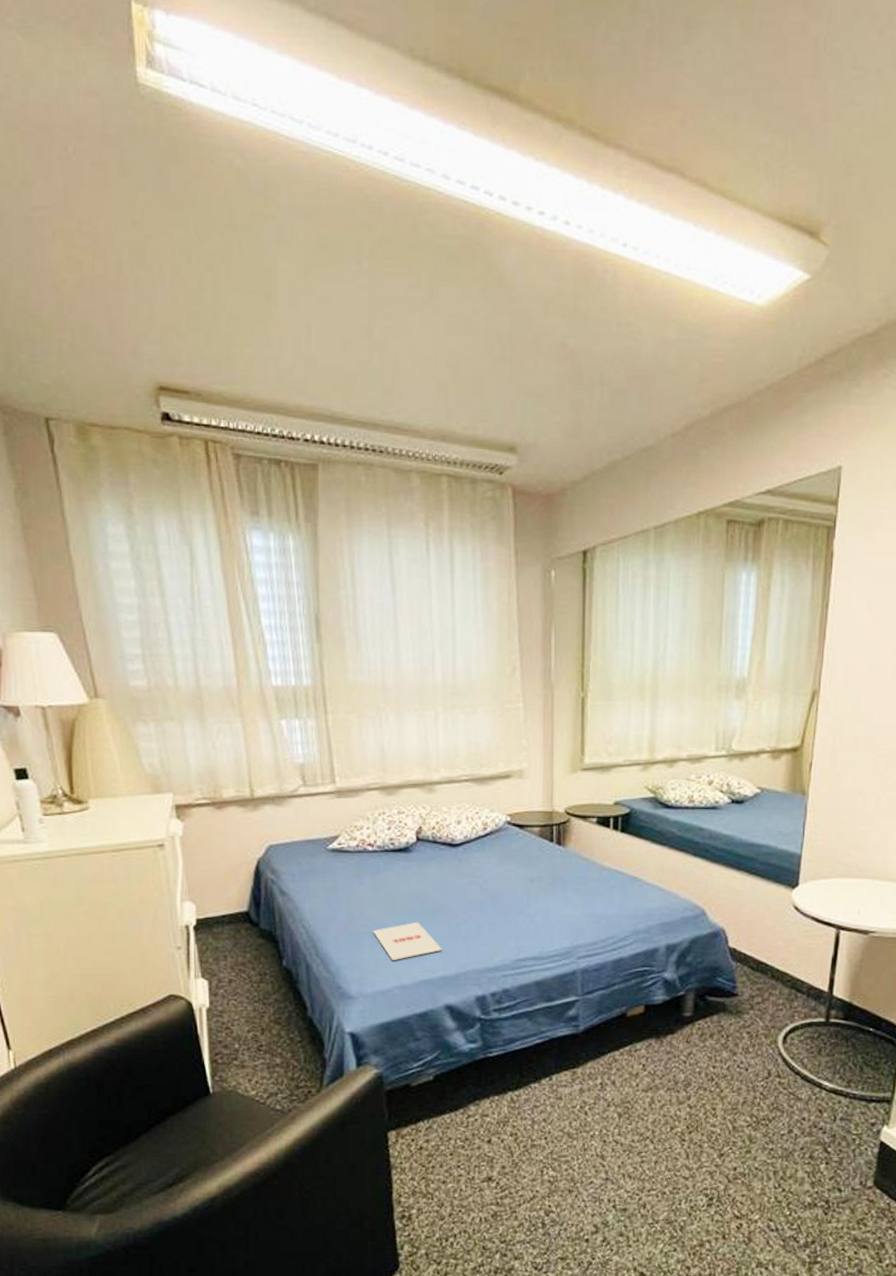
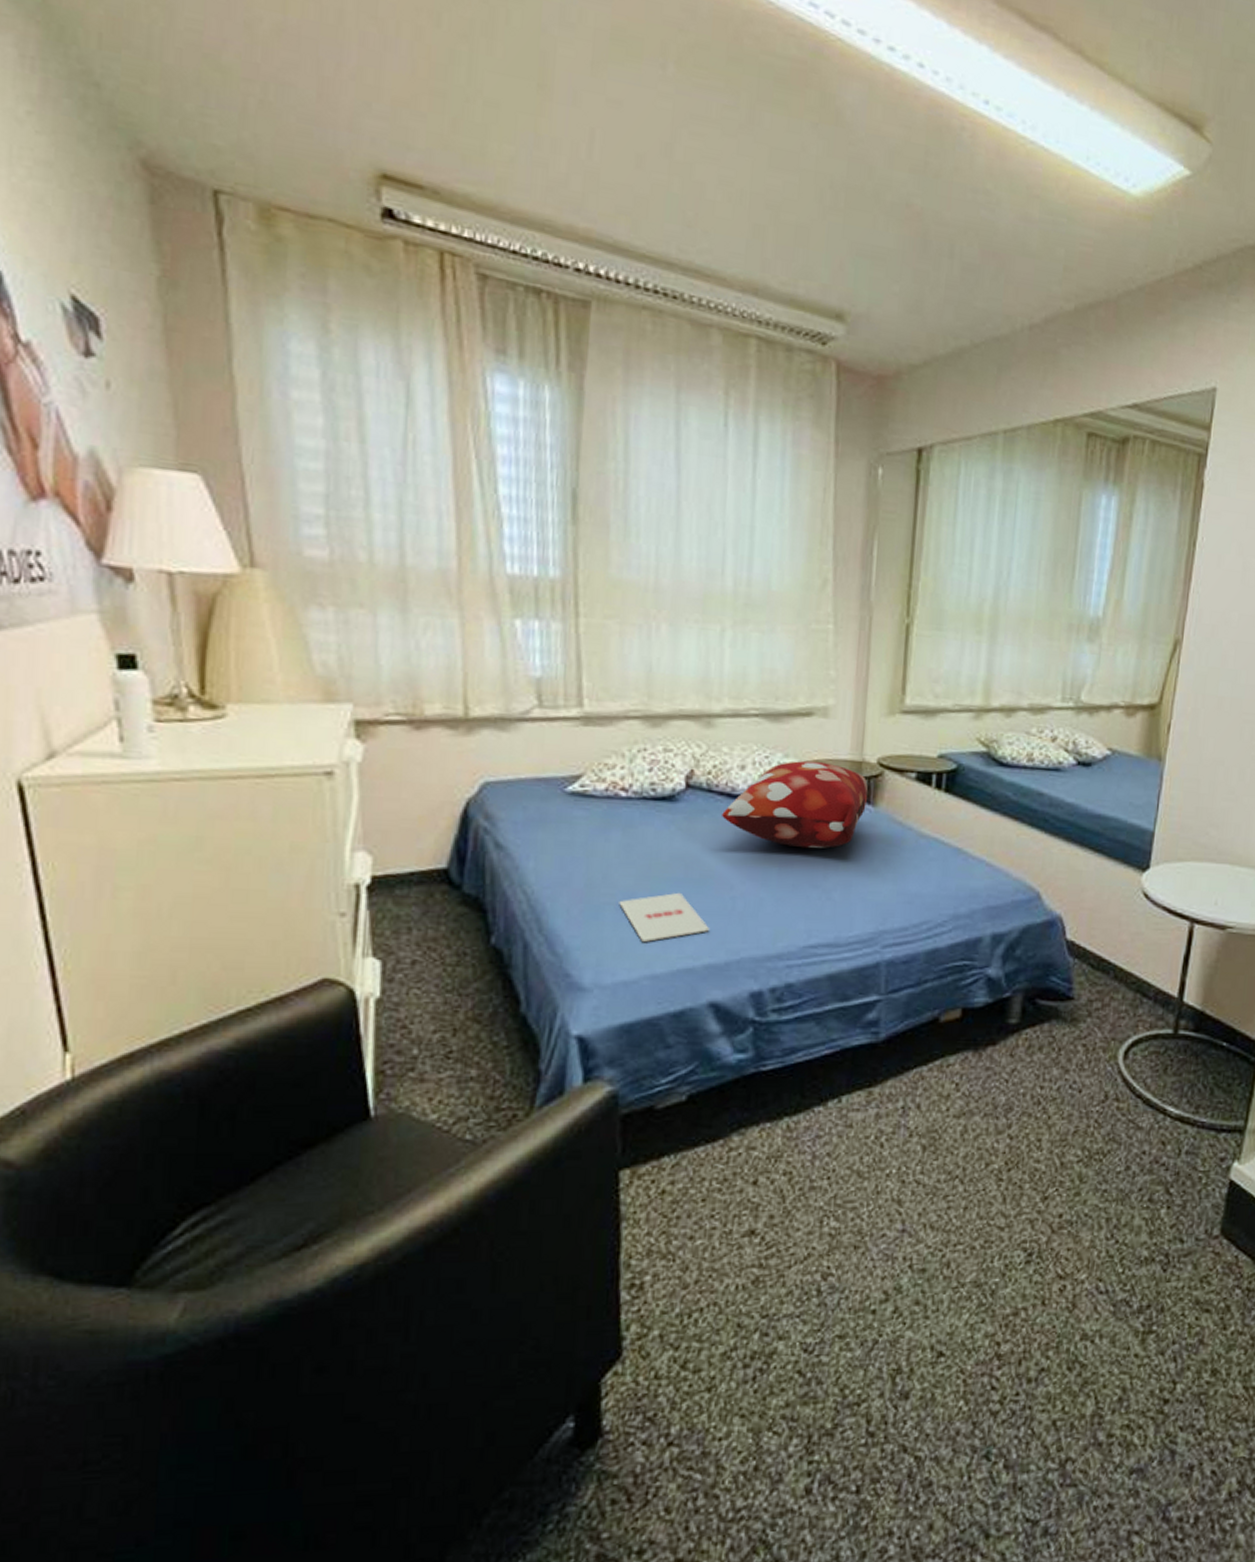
decorative pillow: none [446,813,558,883] -> present [722,760,868,849]

